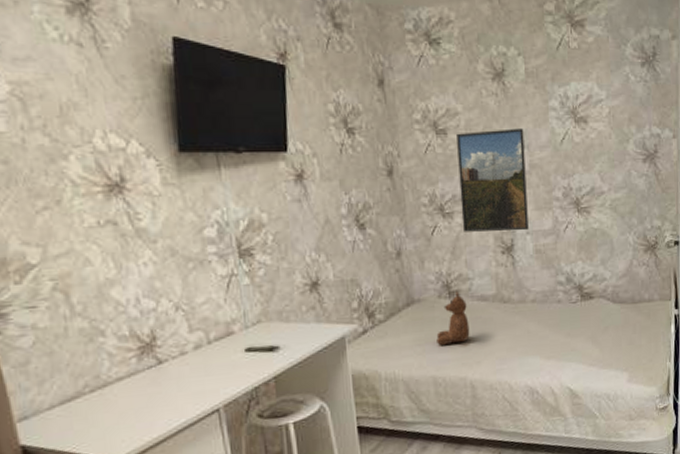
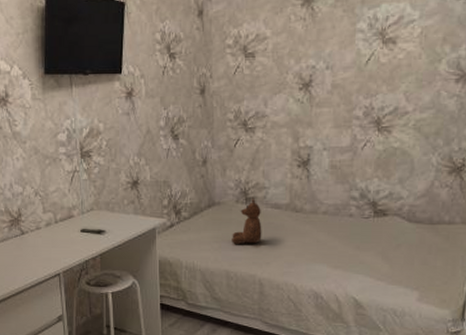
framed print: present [457,128,529,232] -> none [262,50,329,147]

